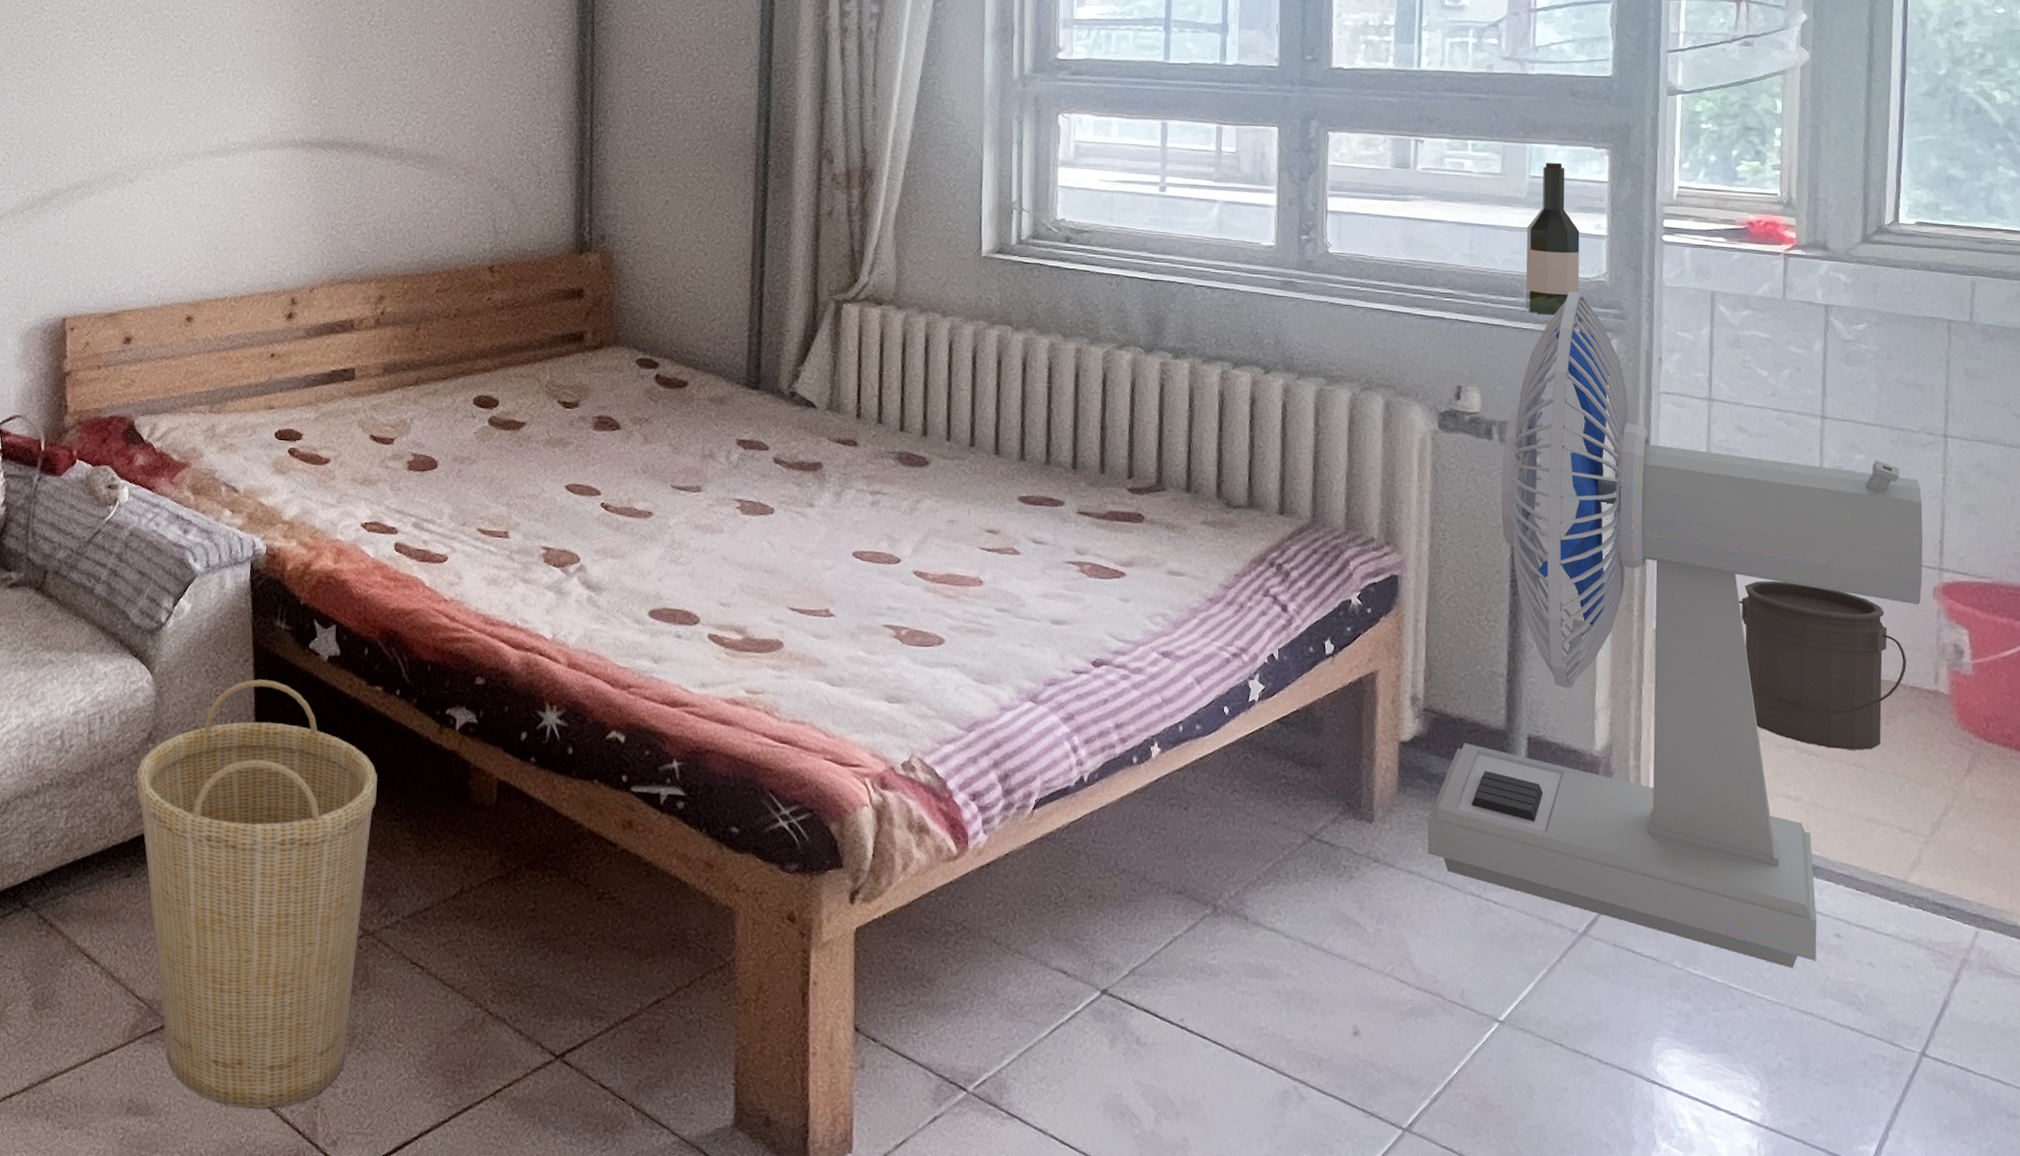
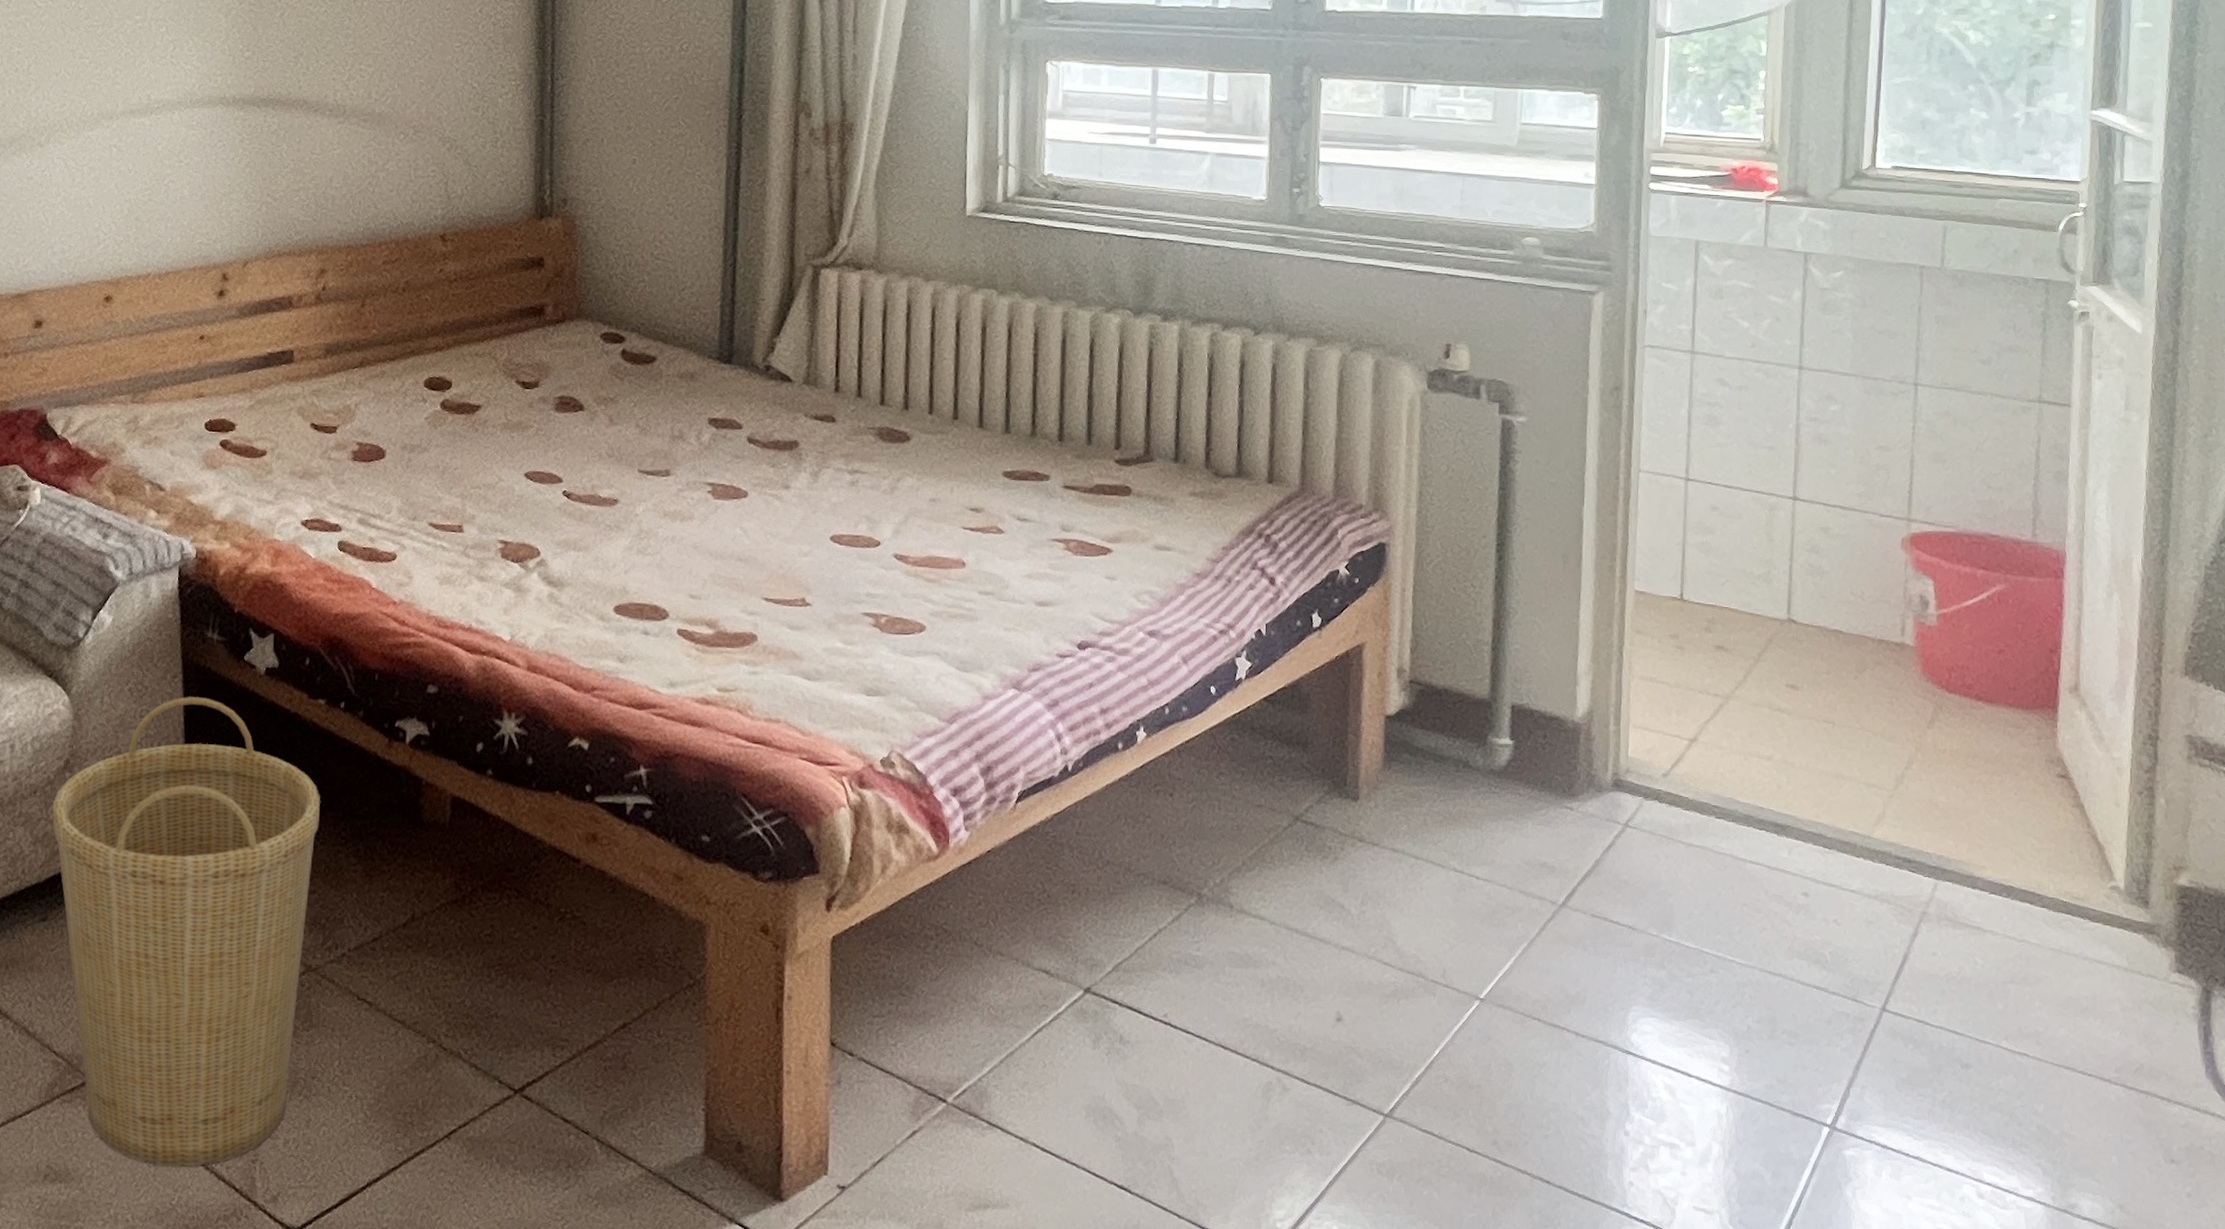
electric fan: present [1427,291,1923,969] -> none [1411,242,1893,930]
wine bottle: present [1526,162,1580,316] -> none [1515,108,1569,268]
bucket: present [1739,581,1907,750] -> none [1718,537,1875,706]

